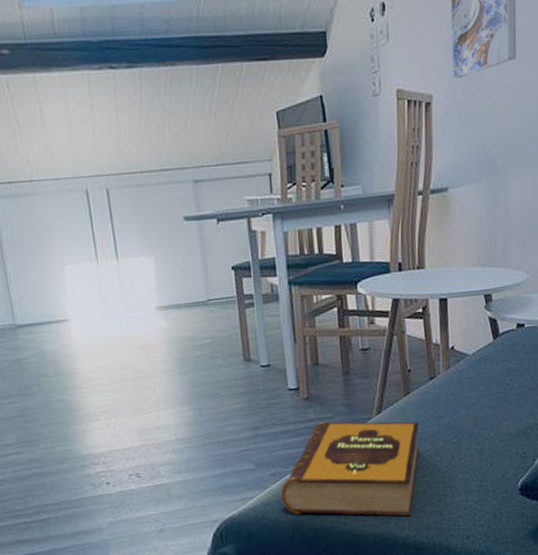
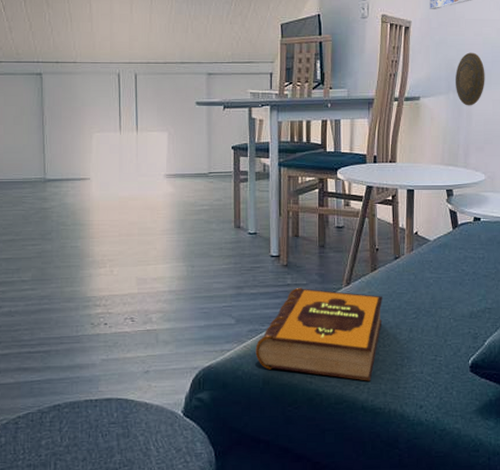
decorative plate: none [488,127,524,194] -> present [456,52,485,106]

